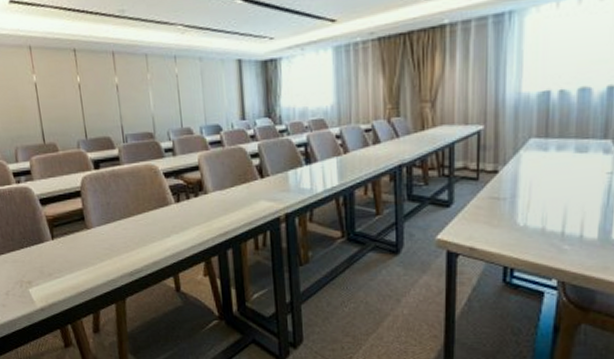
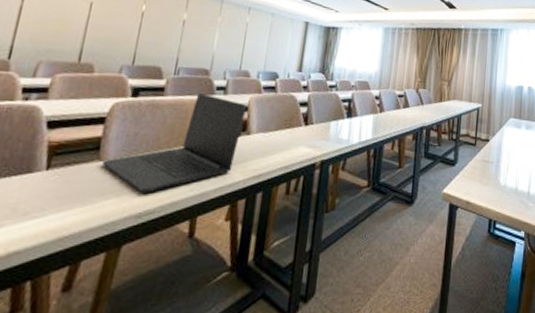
laptop: none [90,158,199,255] -> present [102,93,247,193]

